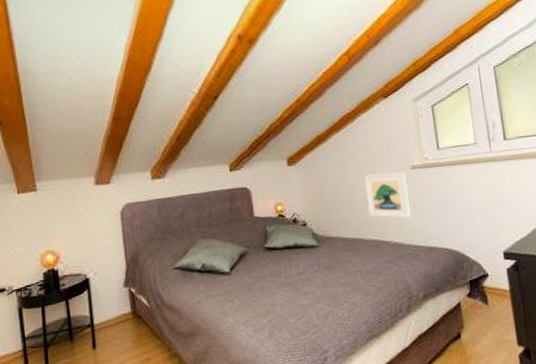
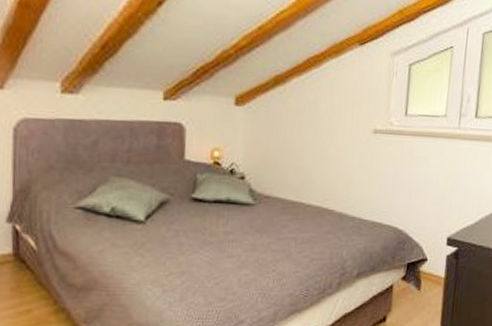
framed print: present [365,172,411,219] -> none [317,132,366,188]

